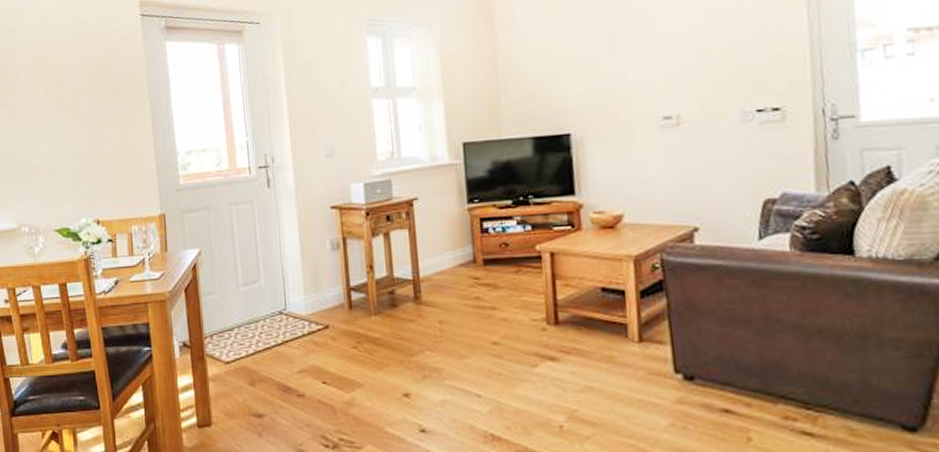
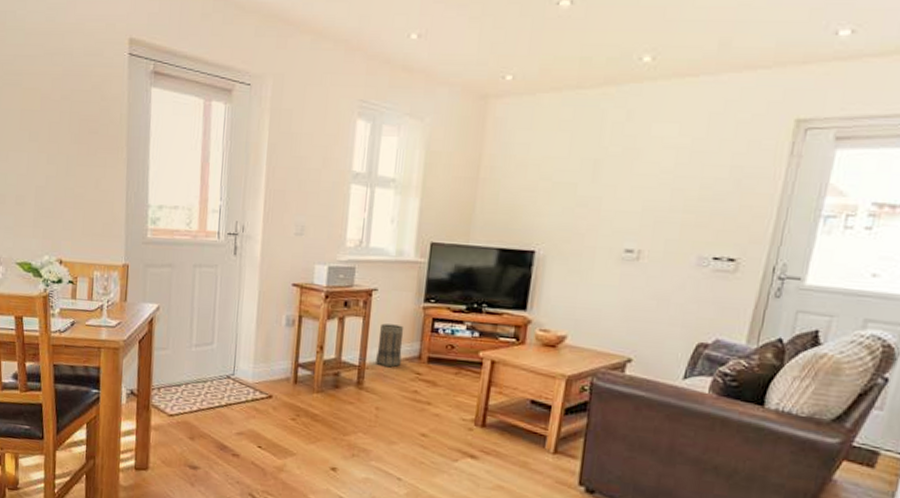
basket: none [427,231,456,277] -> present [376,323,404,368]

